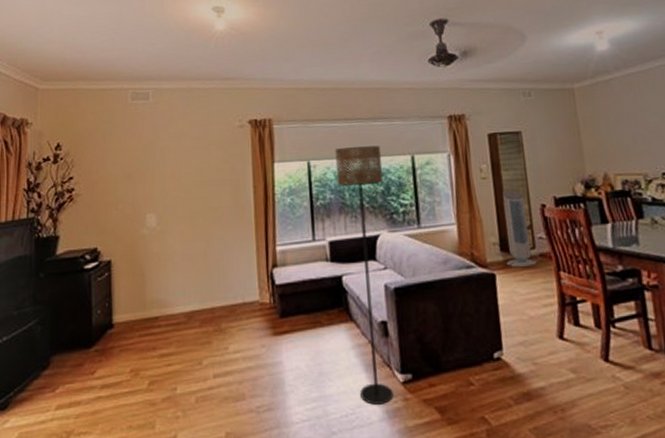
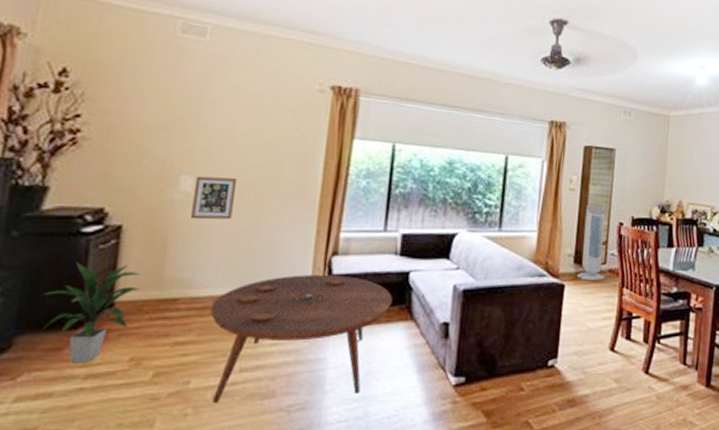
indoor plant: none [66,292,130,376] -> present [42,261,141,363]
picture frame: none [157,211,189,249] -> present [191,176,237,220]
coffee table: none [183,285,331,406] -> present [209,274,392,402]
floor lamp: present [334,145,394,405] -> none [408,135,476,407]

